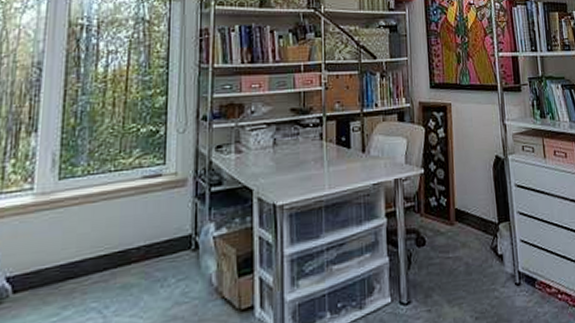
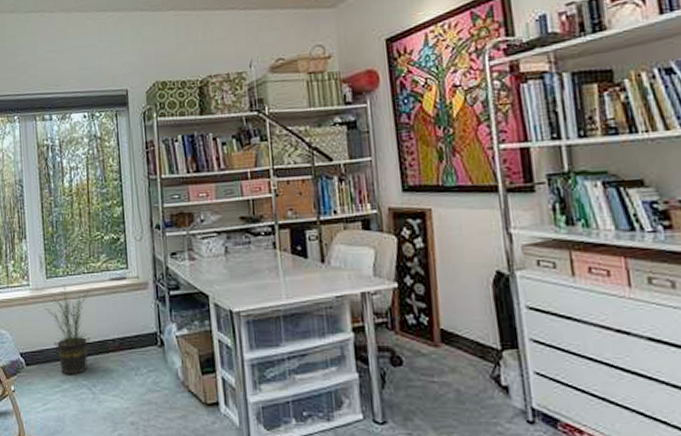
potted plant: none [49,186,119,299] -> present [43,284,93,375]

